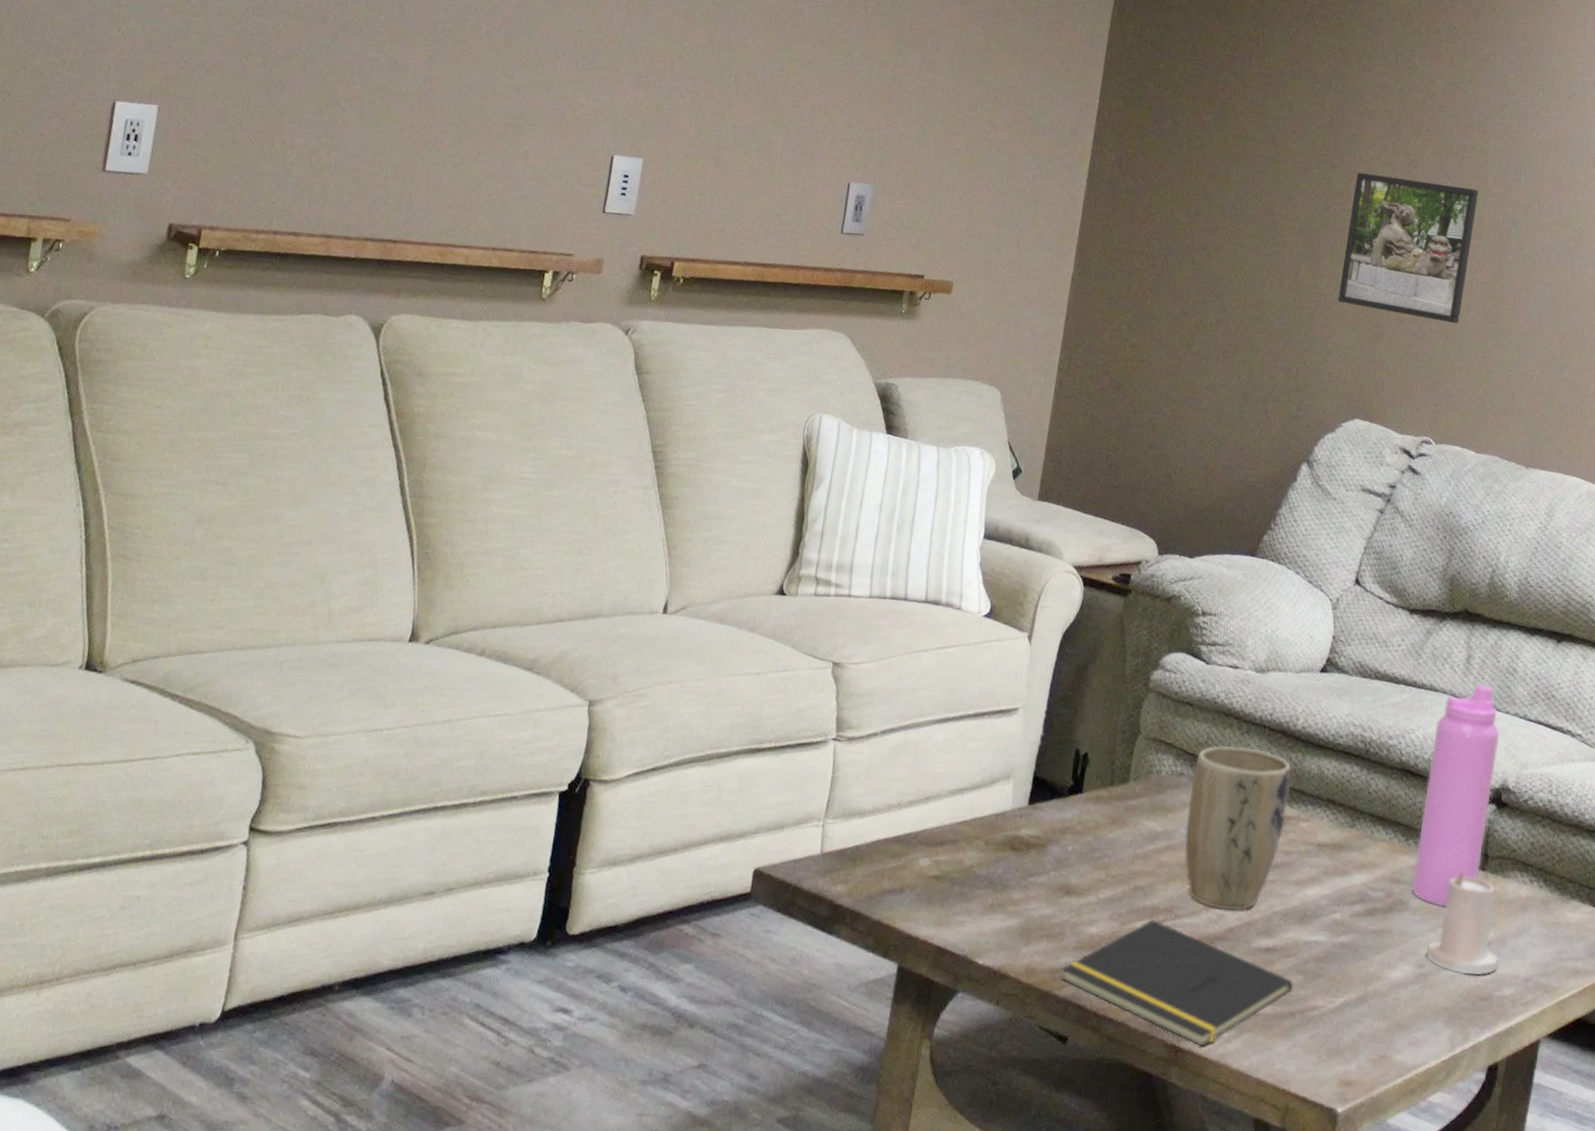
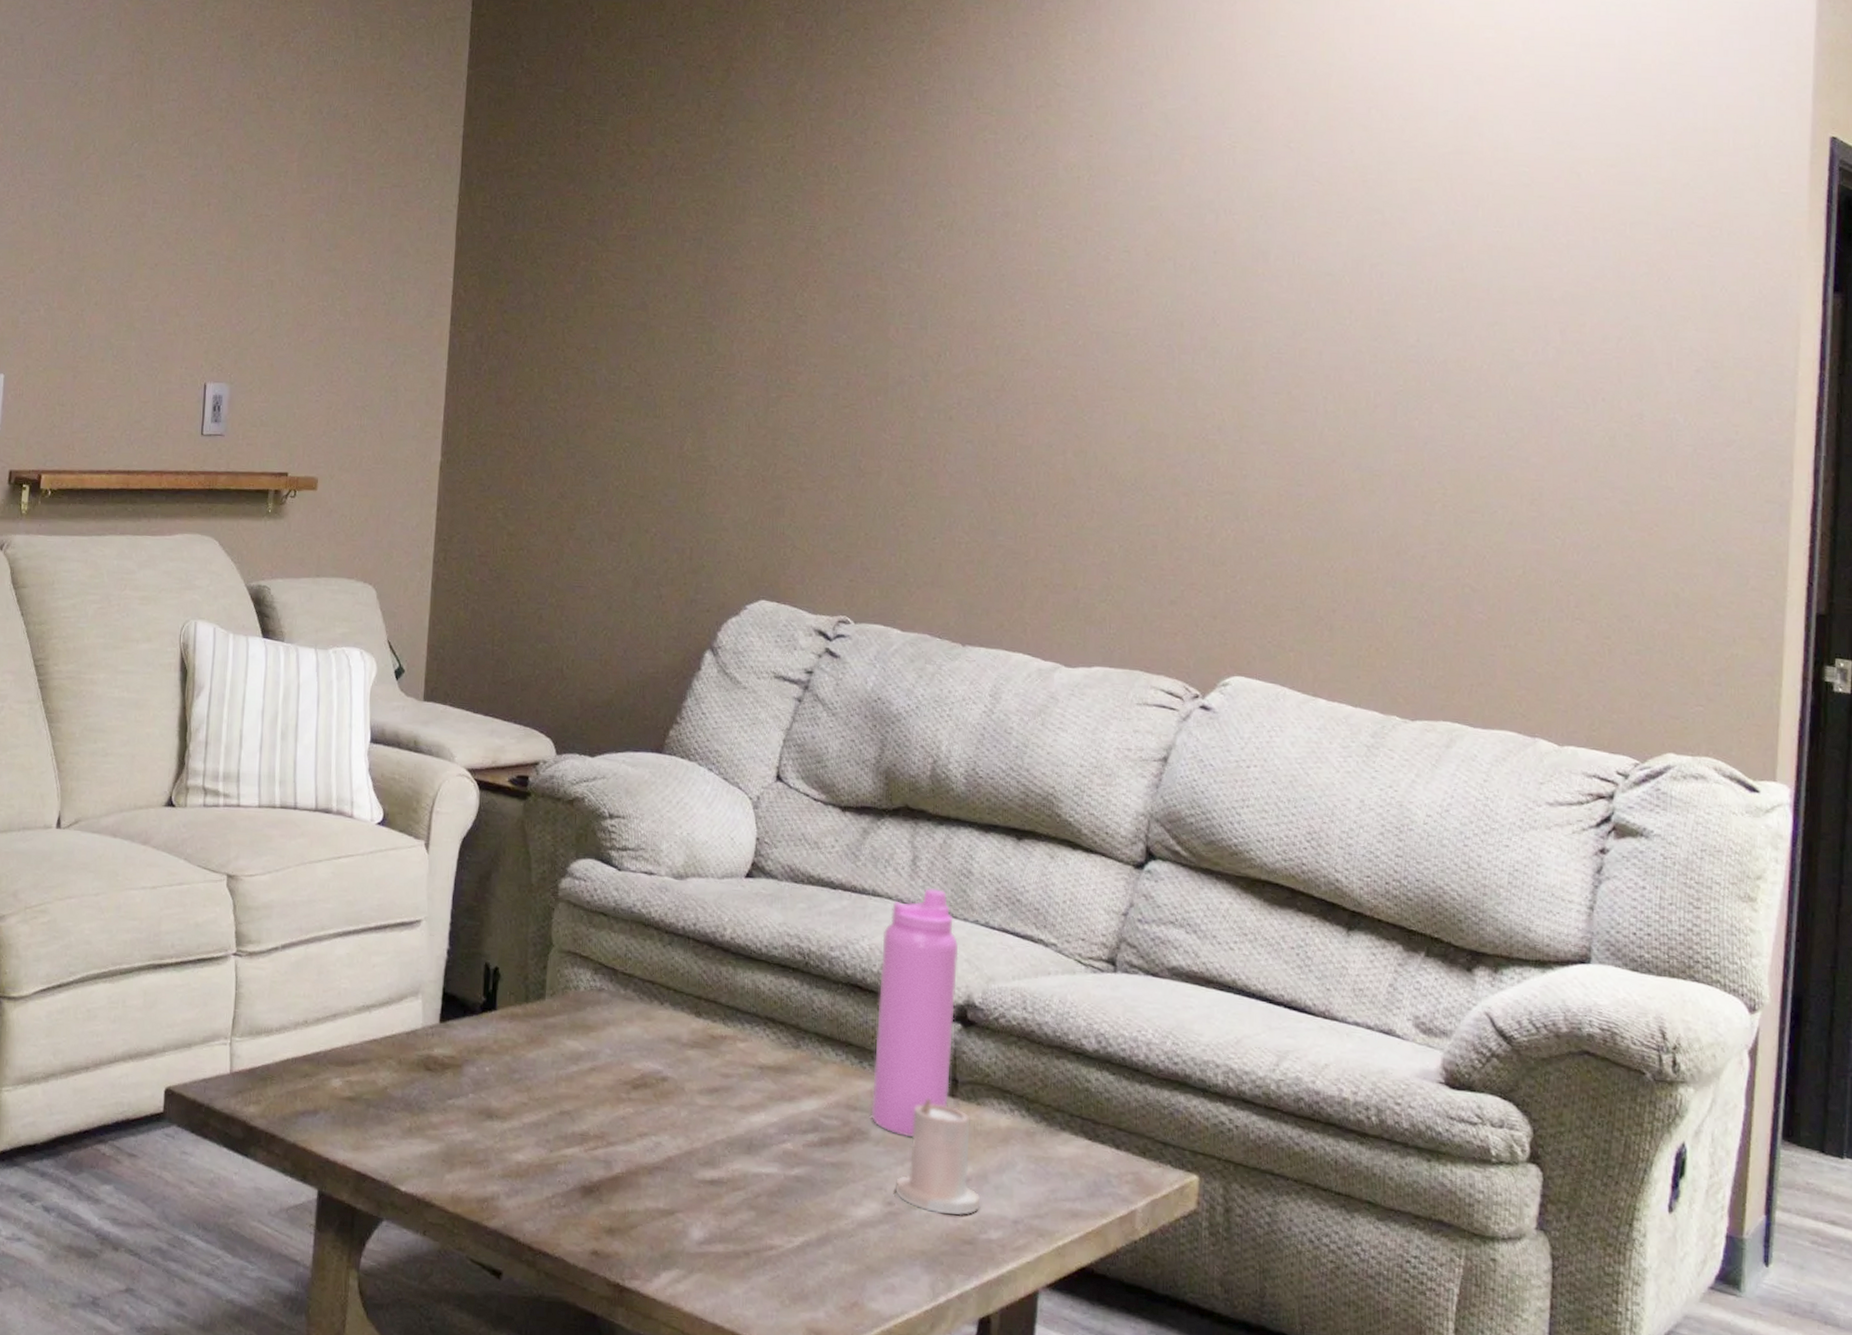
notepad: present [1062,919,1294,1047] -> none [490,1146,746,1287]
plant pot: present [1184,745,1291,911] -> none [610,958,722,1139]
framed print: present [1338,172,1479,324] -> none [730,332,879,491]

